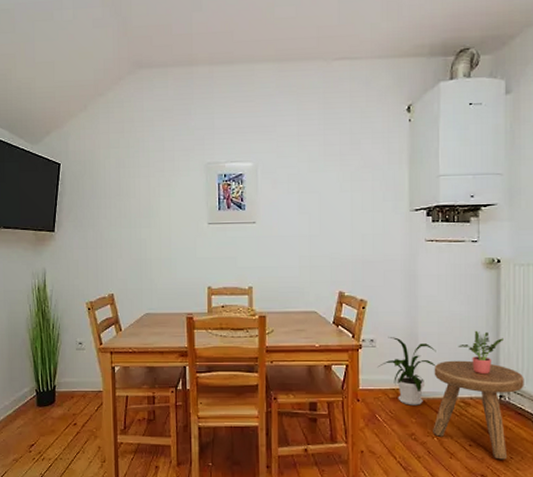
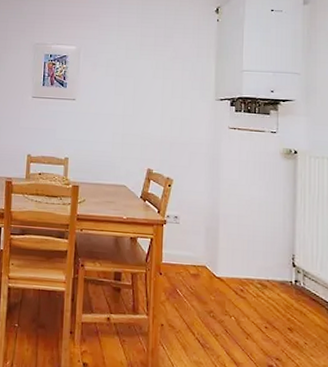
house plant: present [377,337,436,406] -> none [180,215,236,284]
stool: present [433,360,524,460] -> none [230,242,319,345]
potted plant: present [458,330,503,375] -> none [256,215,299,259]

